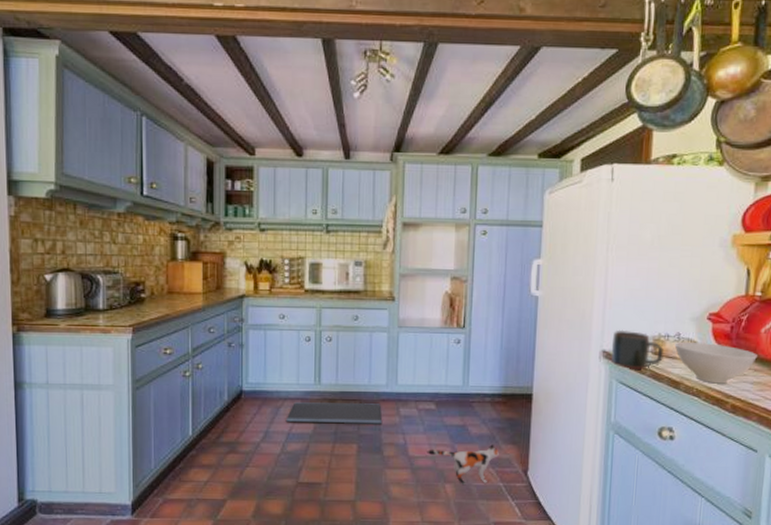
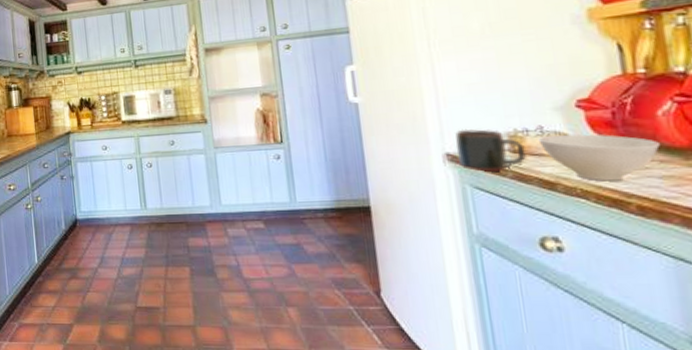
door mat: present [285,402,382,426] -> none [118,224,211,248]
cat: present [427,444,499,484] -> none [262,263,343,308]

